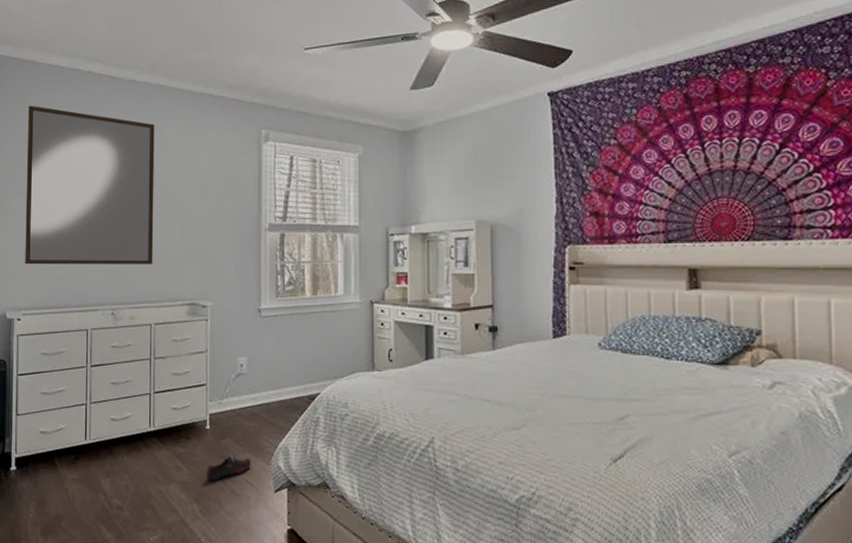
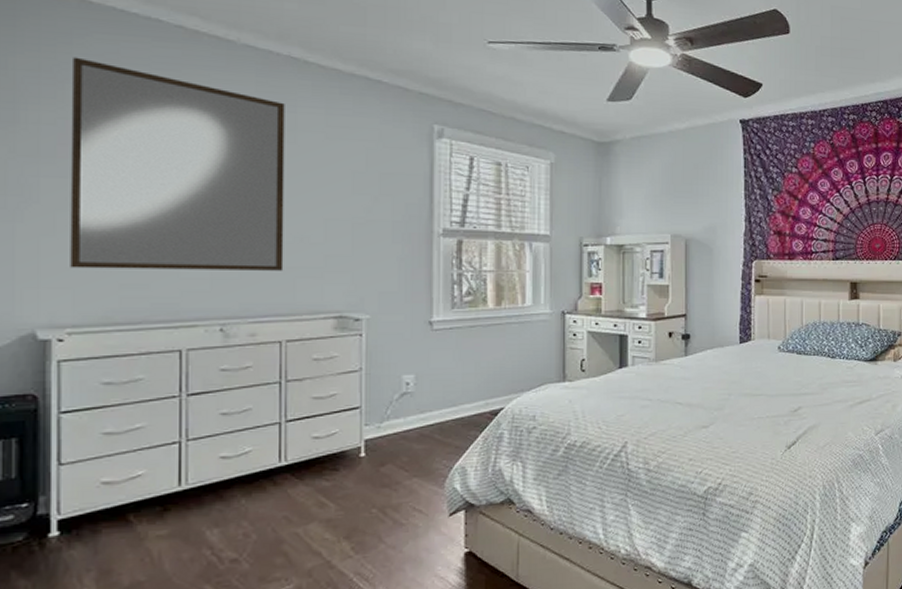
shoe: present [206,453,251,482] -> none [359,480,419,515]

